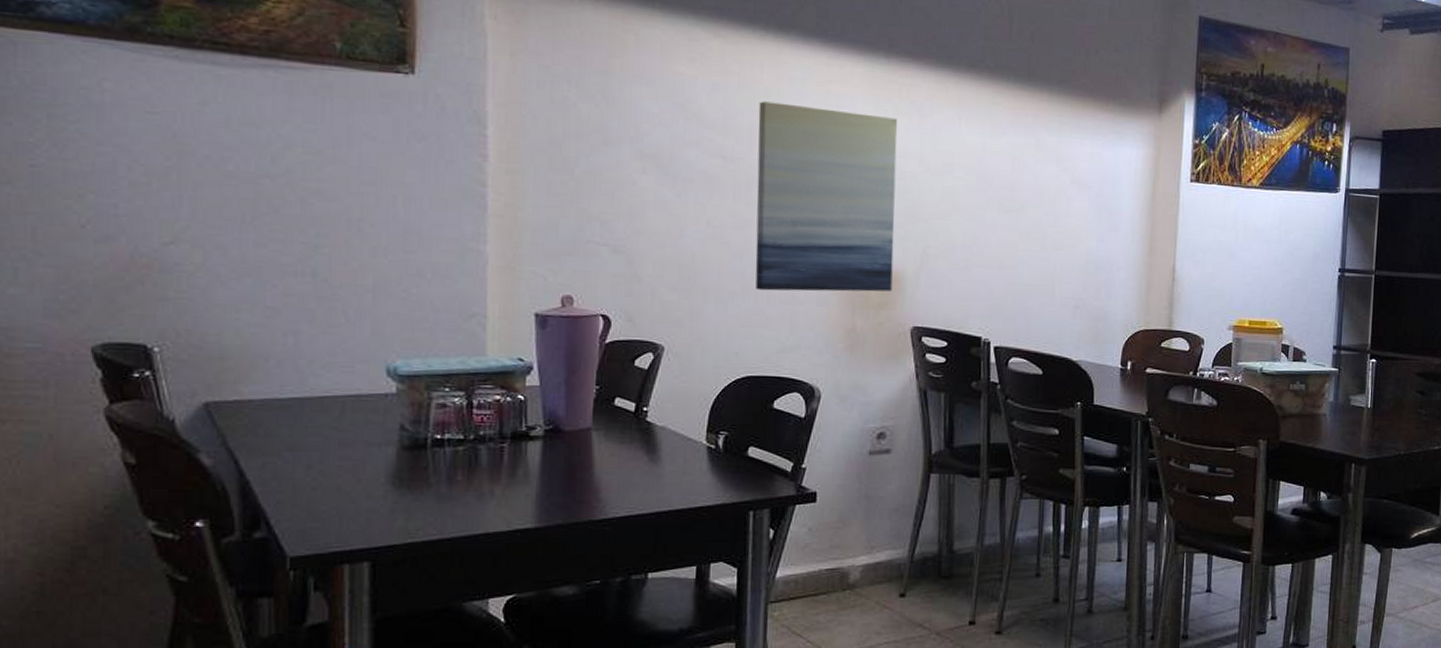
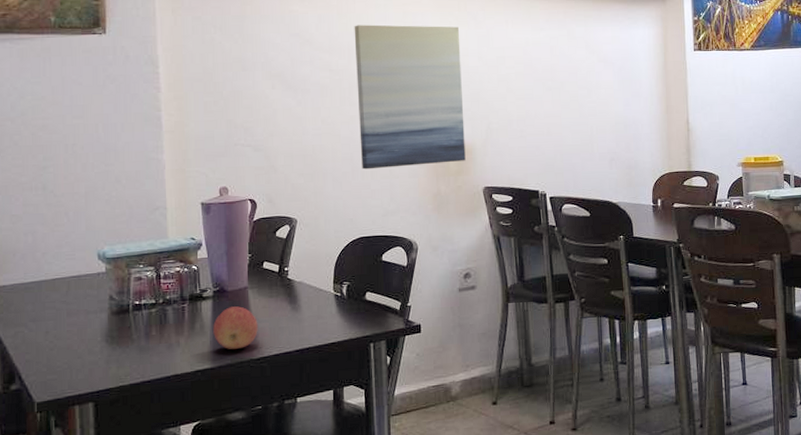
apple: none [541,452,602,507] -> present [213,306,258,350]

